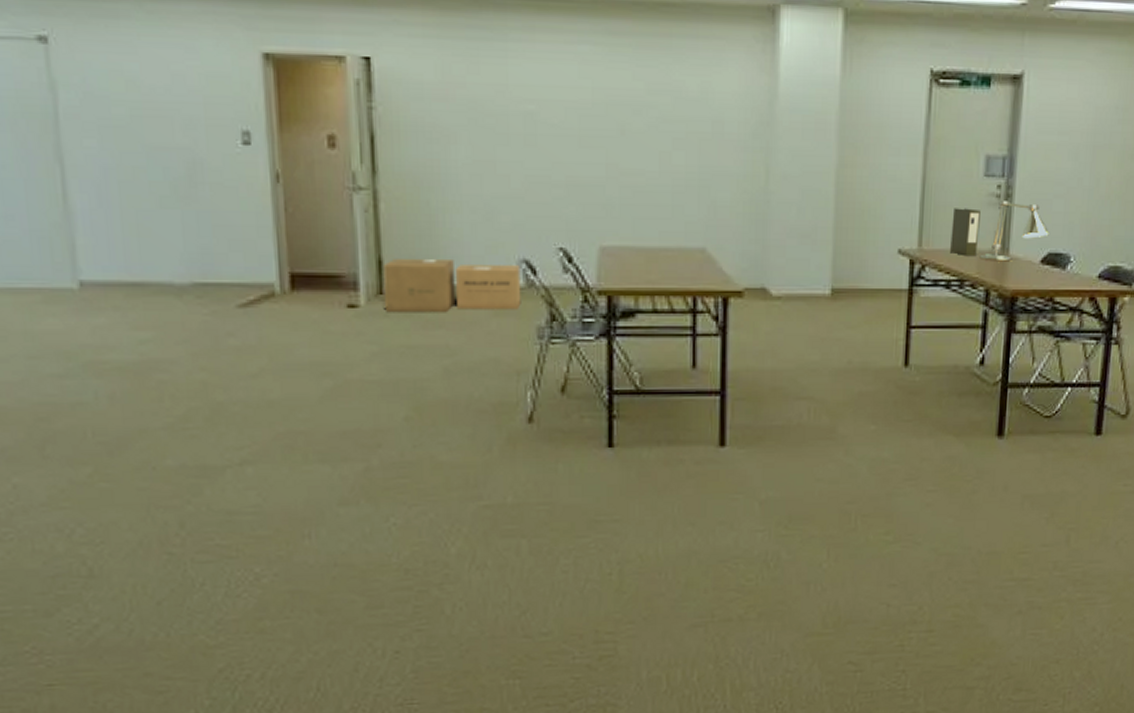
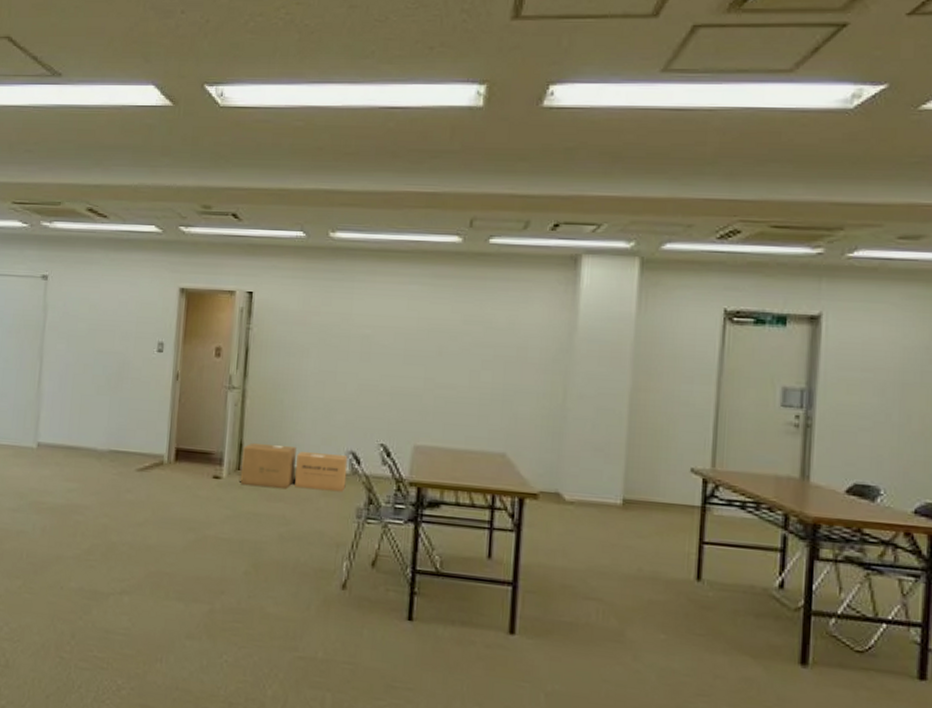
binder: present [950,208,981,257] -> none [745,434,778,482]
desk lamp: present [979,201,1049,262] -> none [777,430,855,489]

